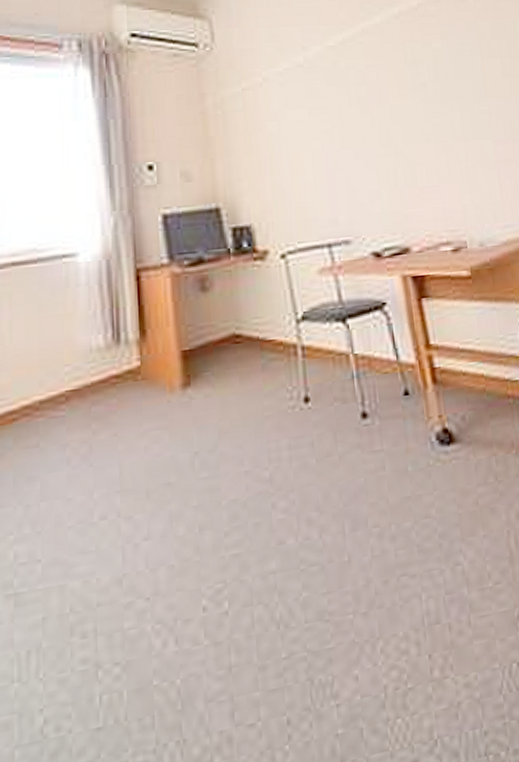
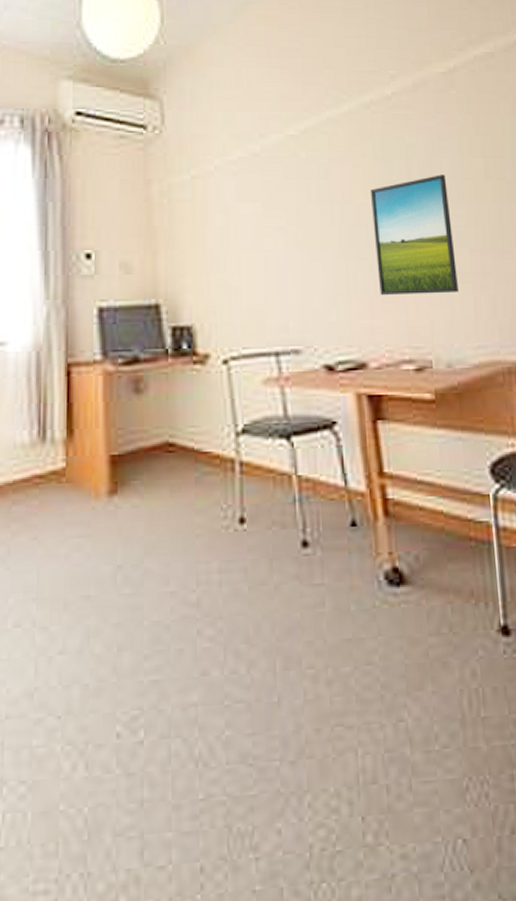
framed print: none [403,75,486,187] -> present [370,175,458,296]

